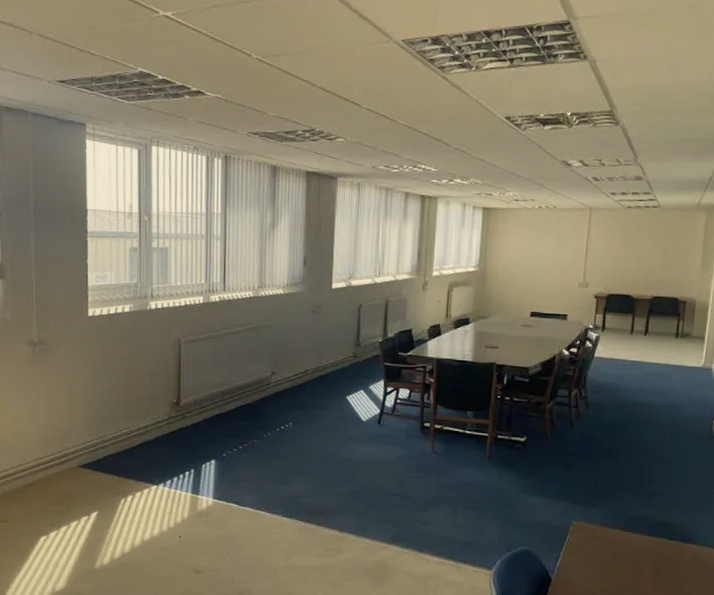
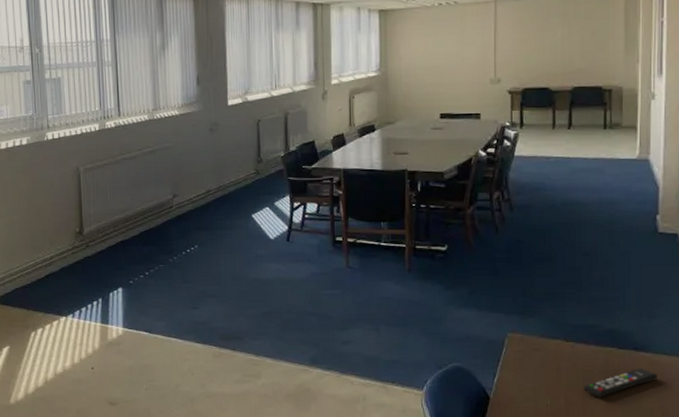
remote control: none [635,558,700,583] -> present [584,368,657,397]

